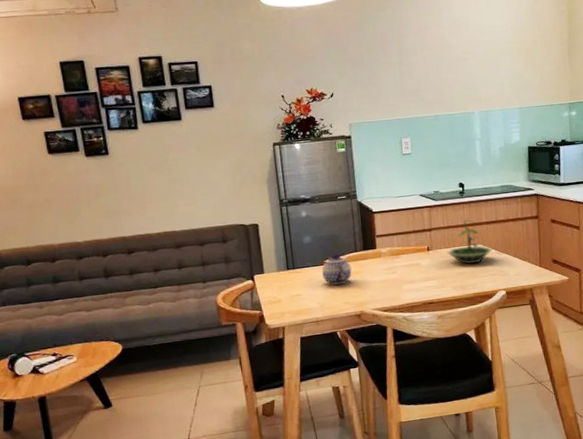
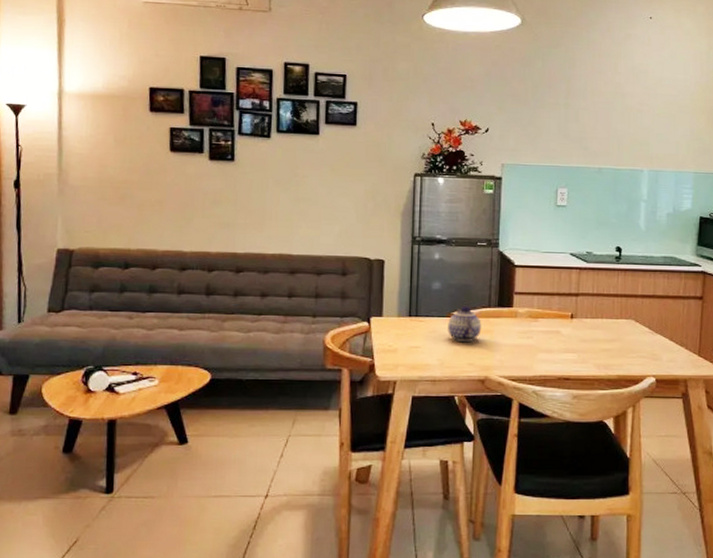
terrarium: present [447,219,493,265] -> none [593,288,646,341]

